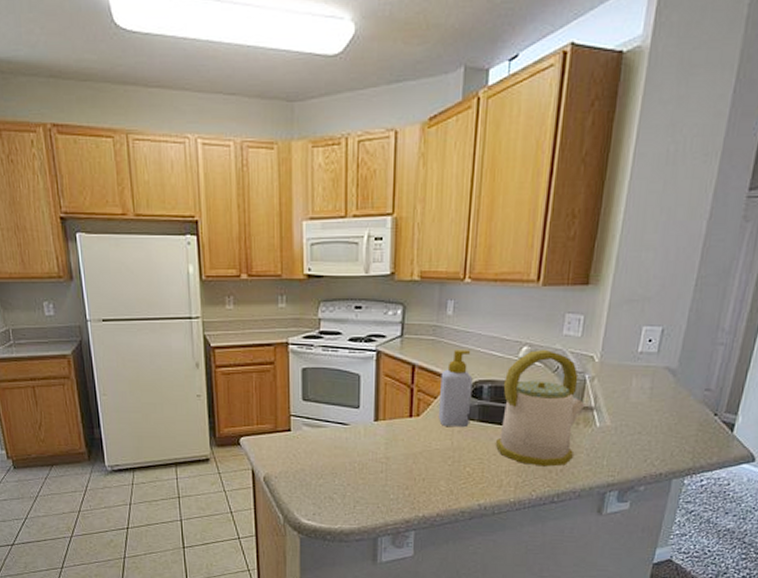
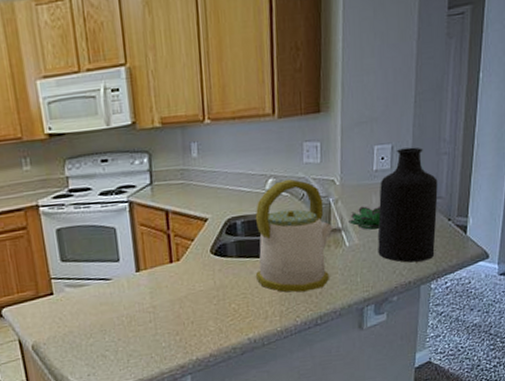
soap bottle: present [438,350,473,426] -> none [194,189,228,267]
succulent plant: none [603,388,640,413] -> present [349,206,381,230]
bottle: none [630,333,709,454] -> present [377,147,438,263]

